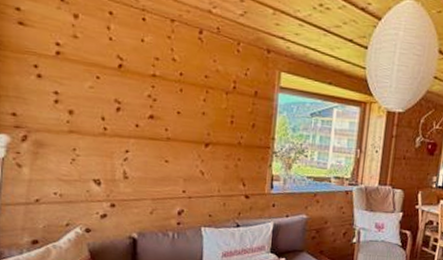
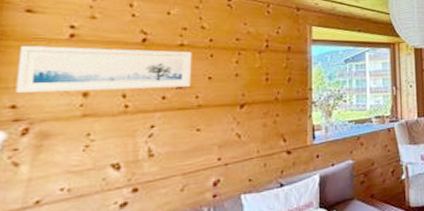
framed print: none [15,58,163,118] -> present [16,46,192,94]

